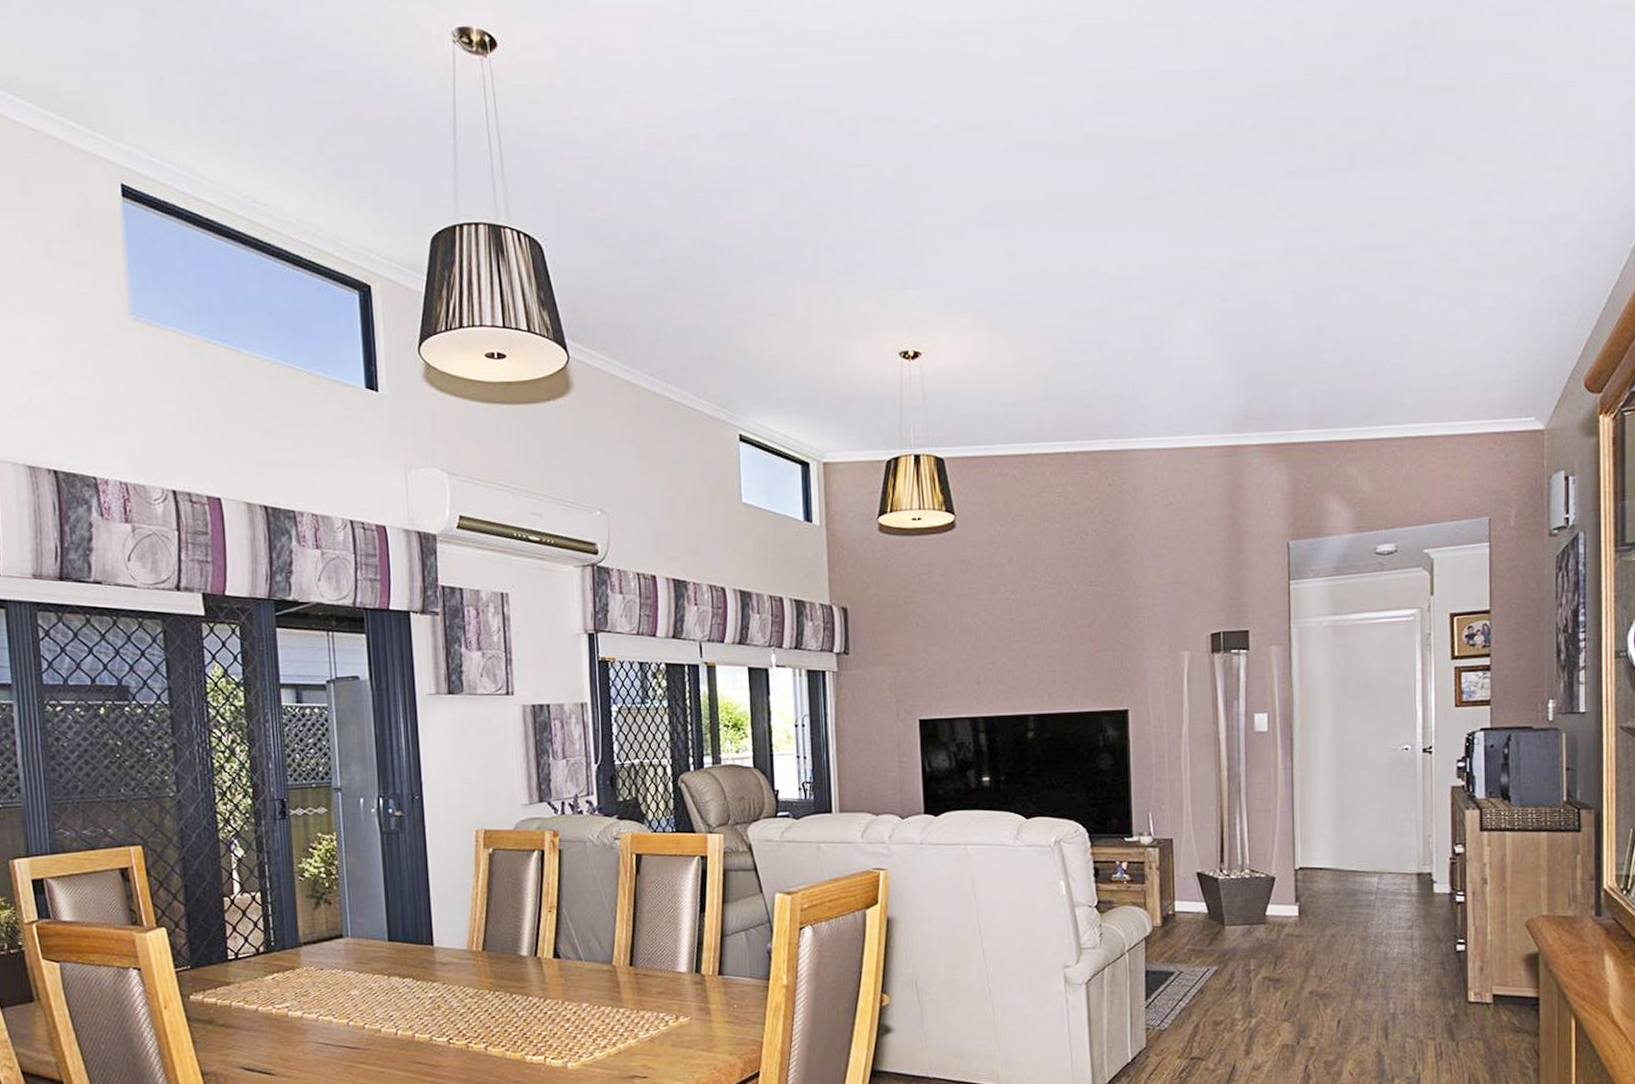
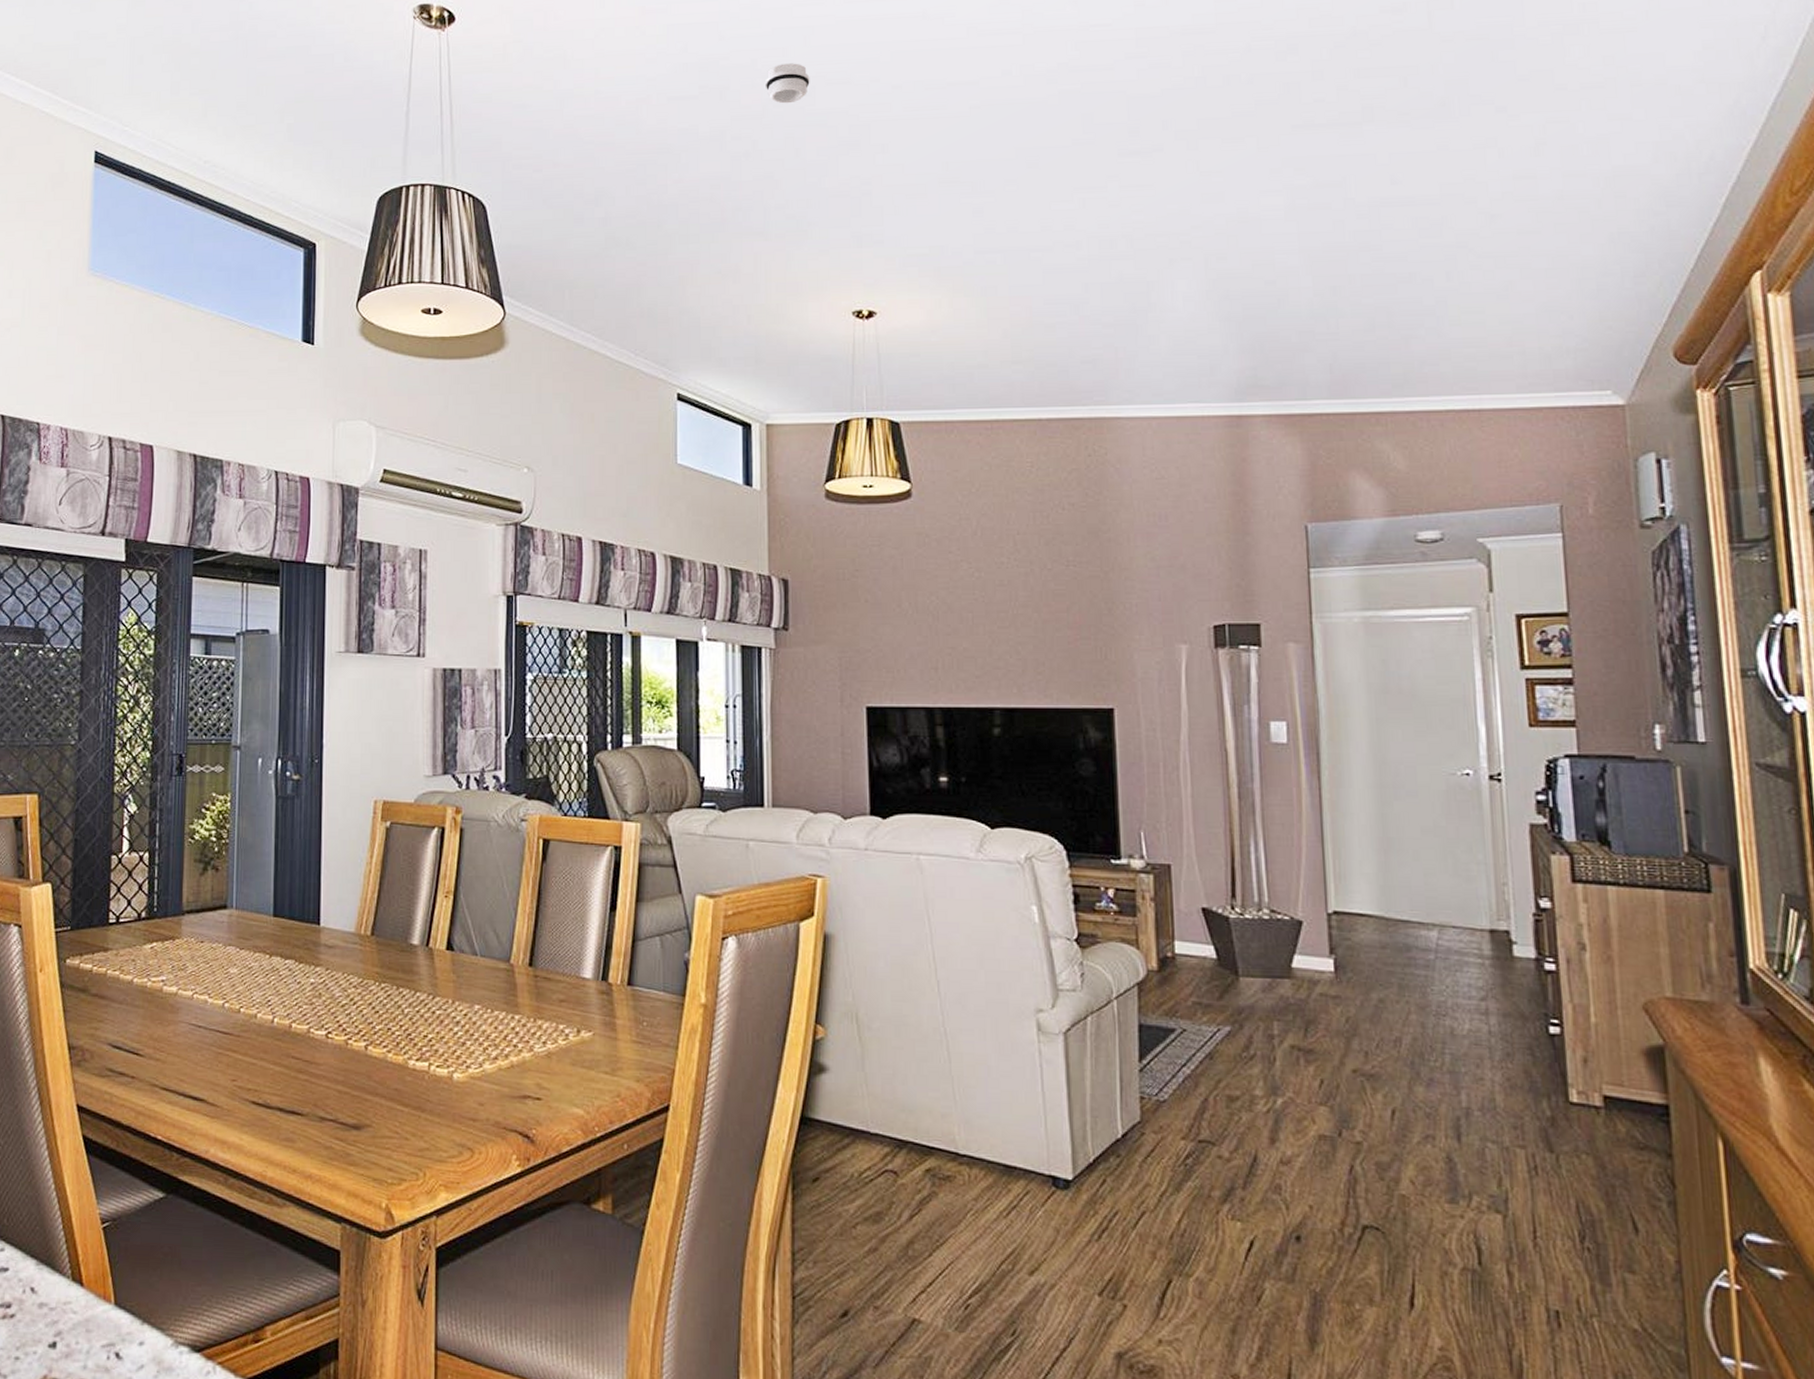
smoke detector: none [811,100,854,143] -> present [764,63,810,104]

